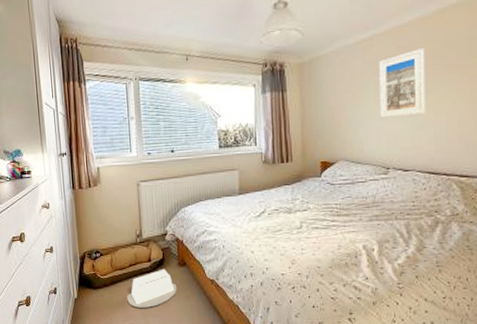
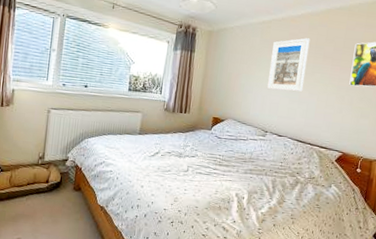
air conditioner: present [127,269,177,308] -> none [19,191,69,225]

